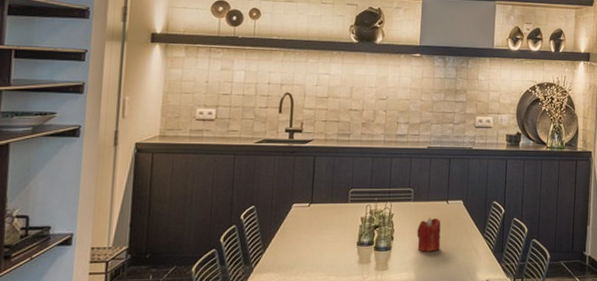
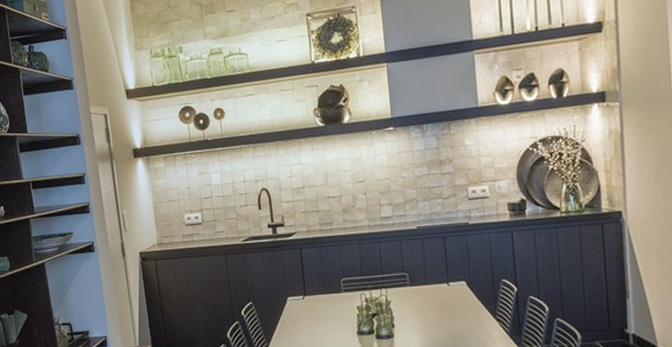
candle: present [417,217,441,252] -> none [418,302,447,338]

